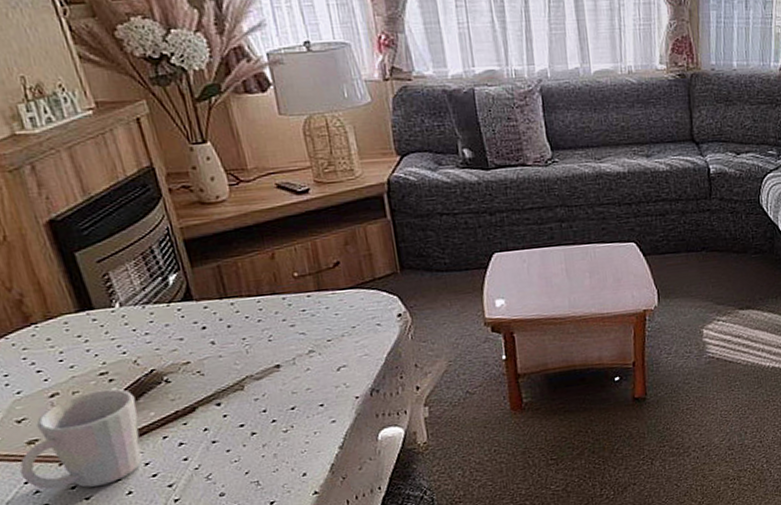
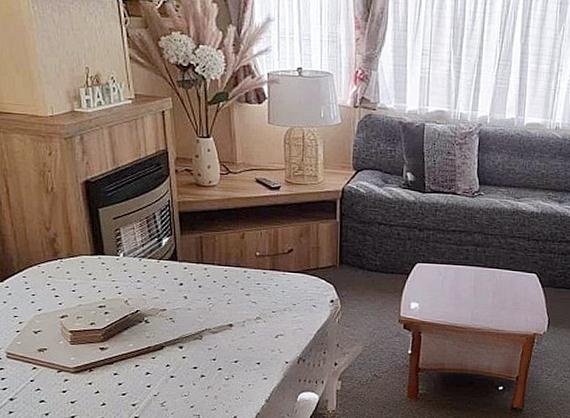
mug: present [19,388,142,489] -> none [29,319,121,394]

